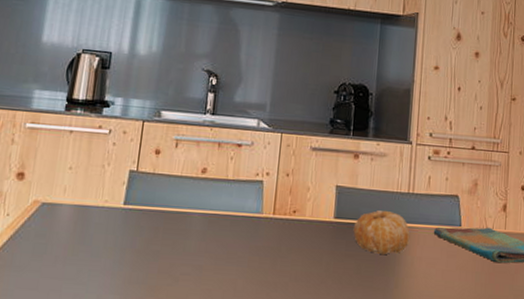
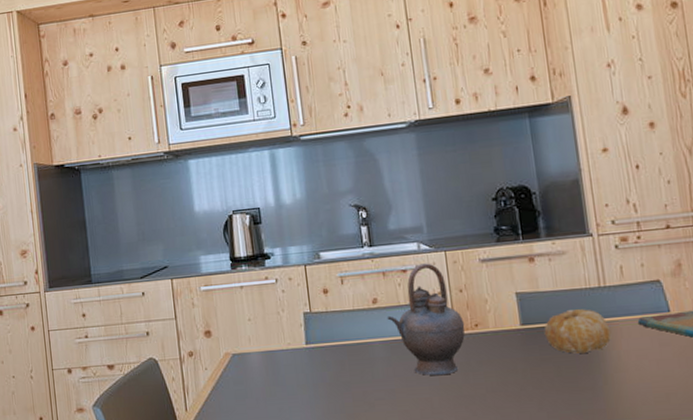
teapot: none [212,141,284,258] -> present [387,263,465,376]

